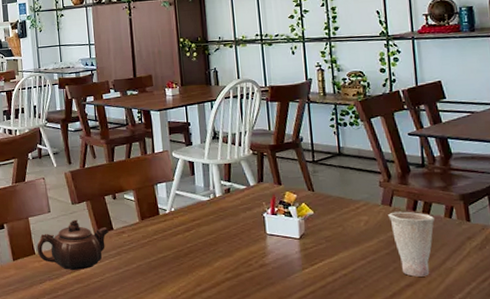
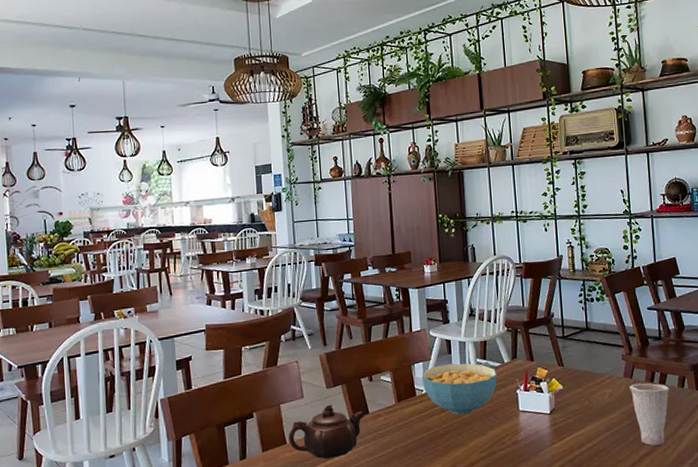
cereal bowl: none [164,184,243,235] -> present [421,363,497,415]

